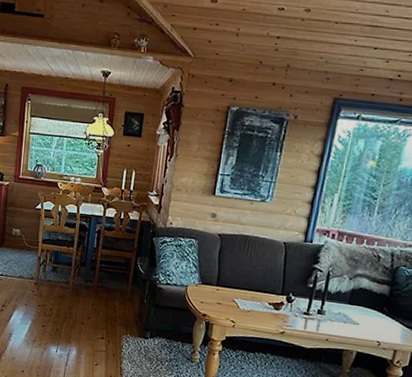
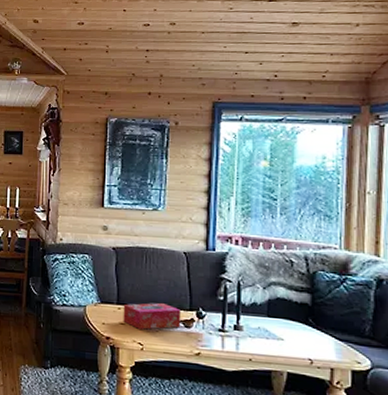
tissue box: none [219,286,273,310] -> present [123,302,181,330]

